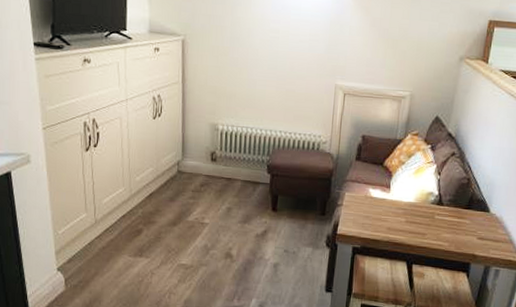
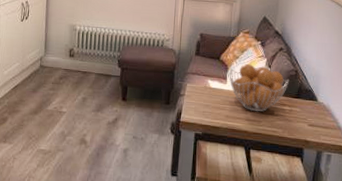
fruit basket: none [393,170,461,224] -> present [229,63,290,112]

